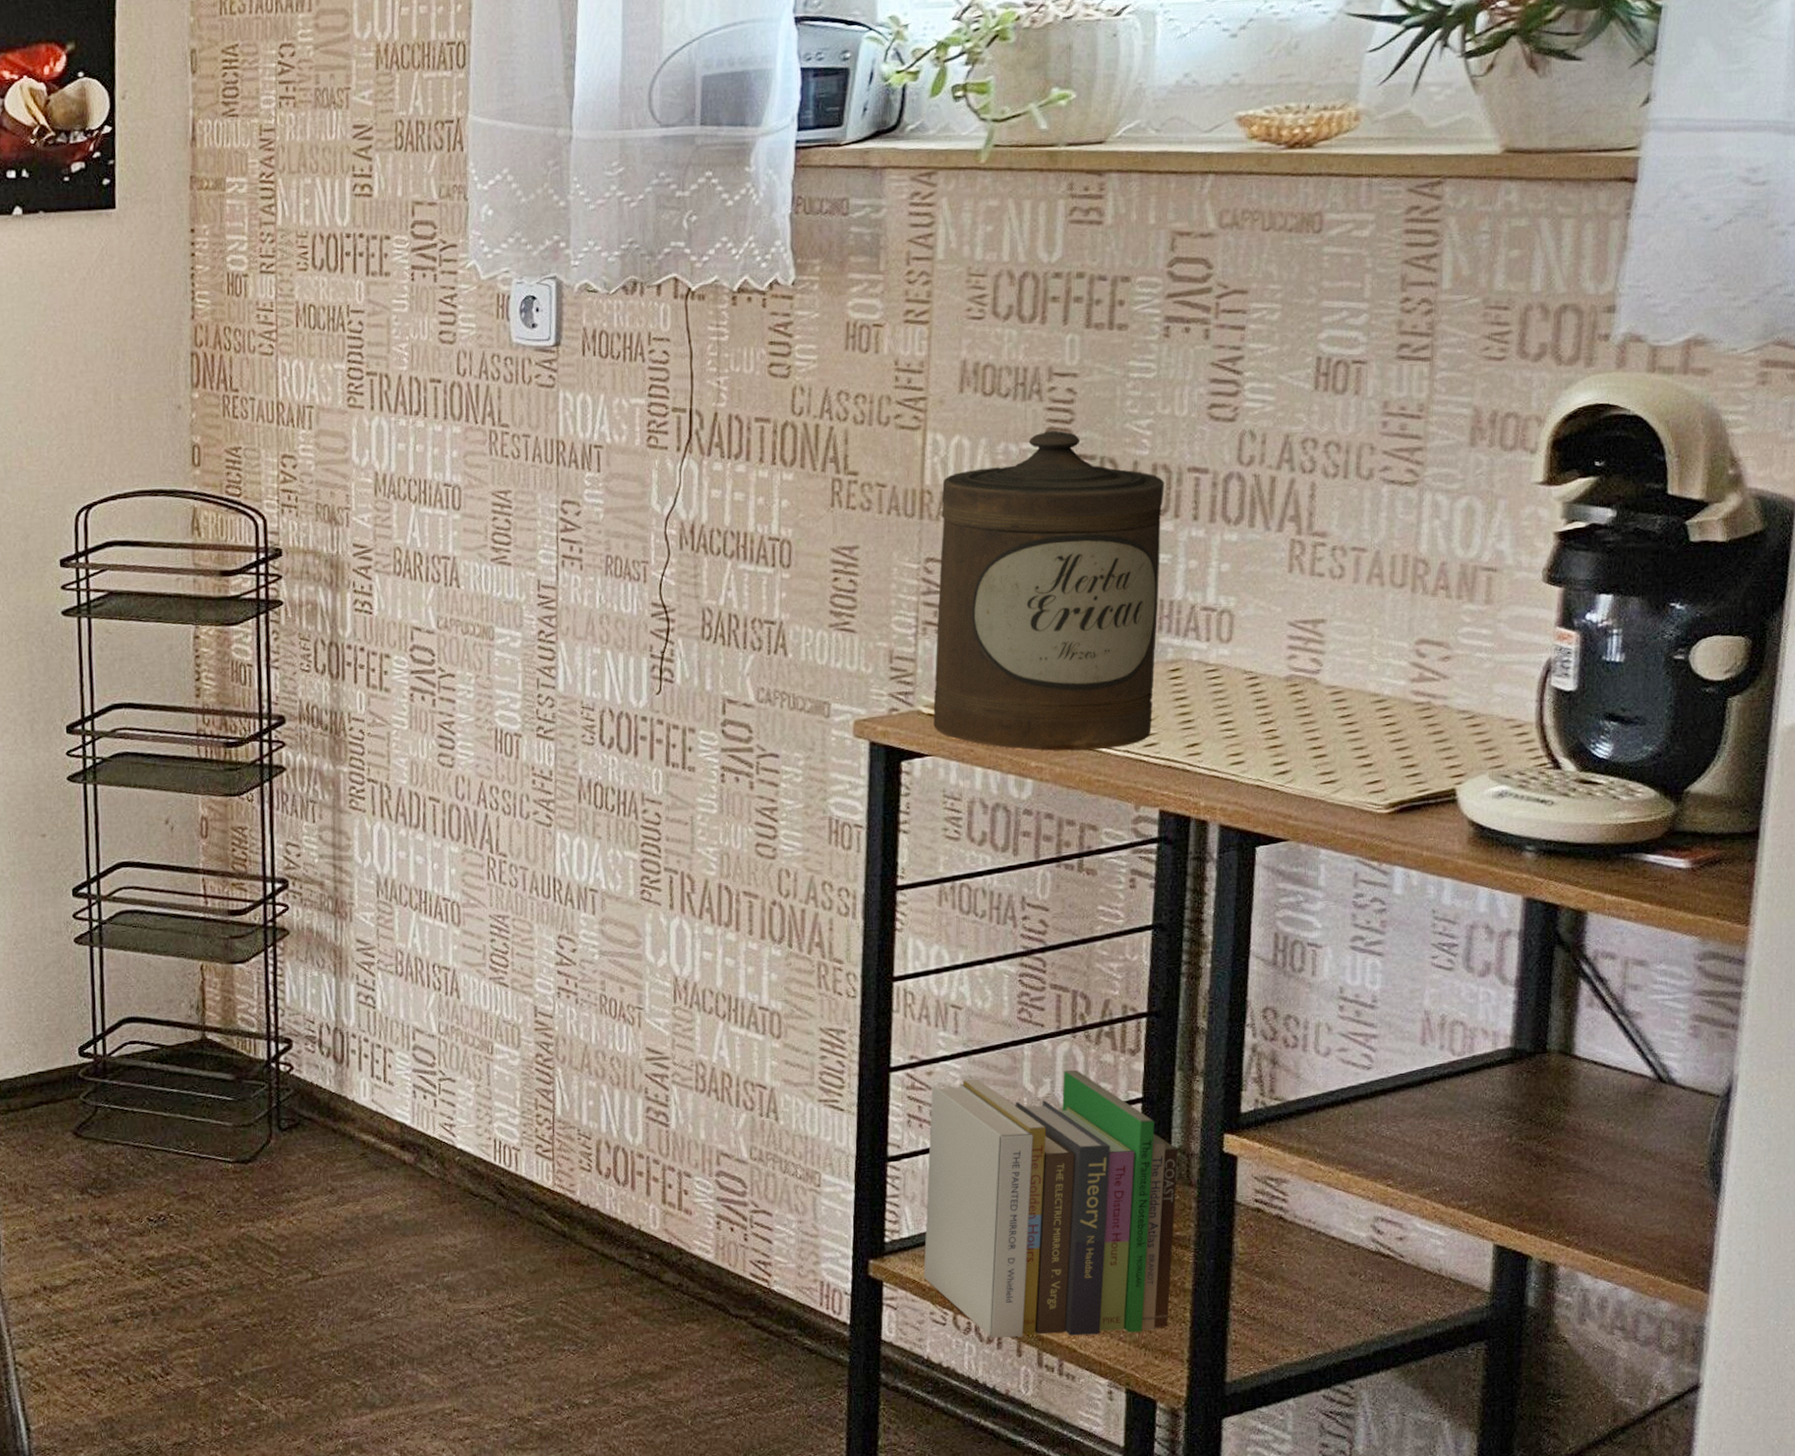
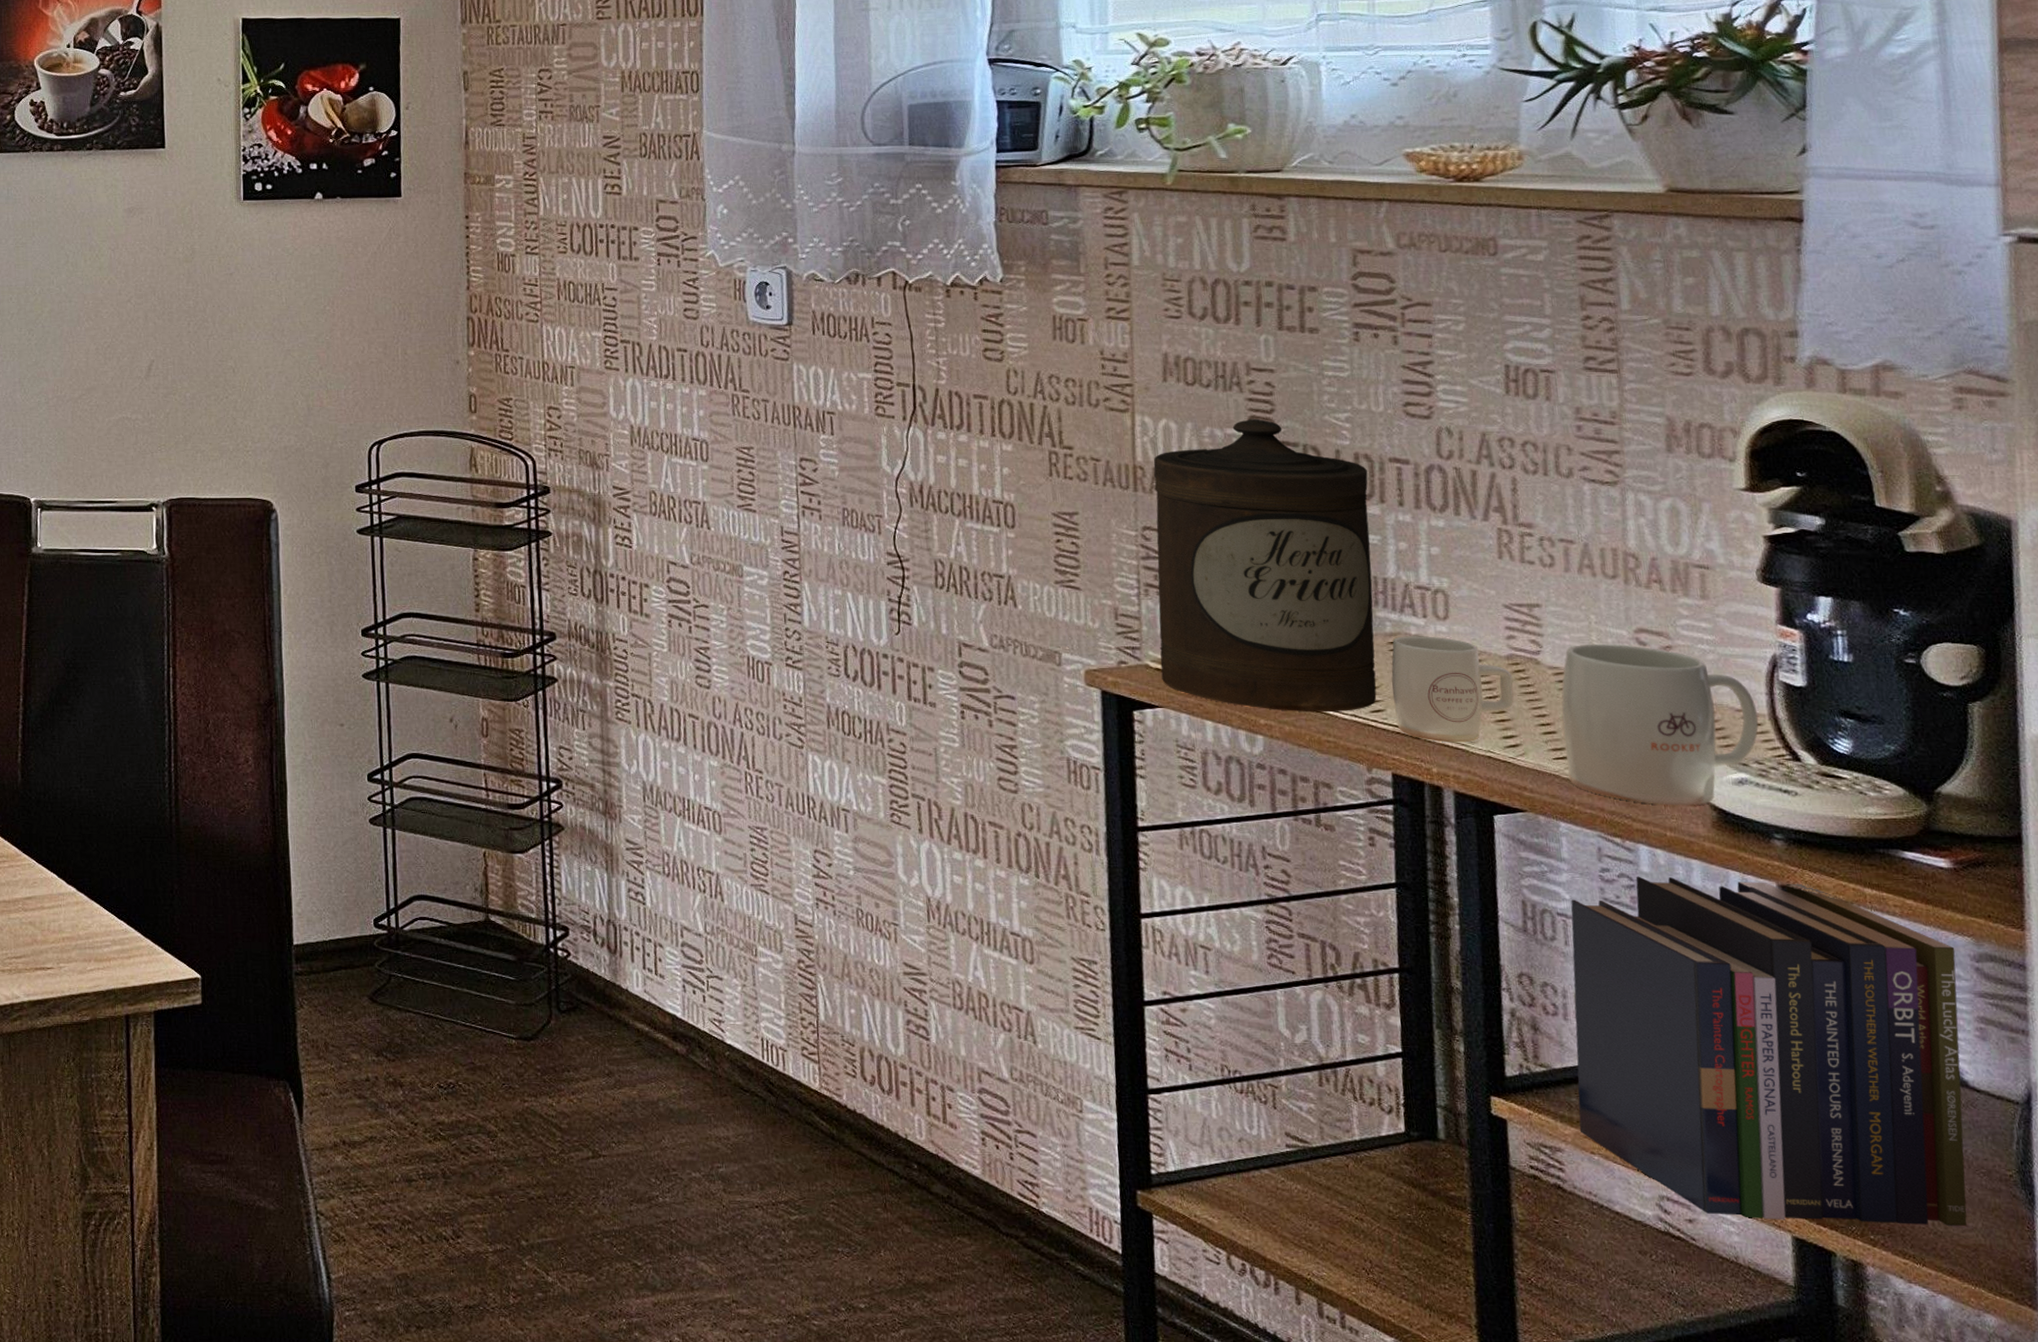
books: present [923,1070,1178,1338] -> none [1187,1018,1452,1292]
mug: none [1167,661,1290,774] -> present [1391,636,1514,743]
books: none [1306,894,1682,1231] -> present [1571,876,1967,1226]
mug: none [1333,658,1526,824] -> present [1561,643,1759,806]

